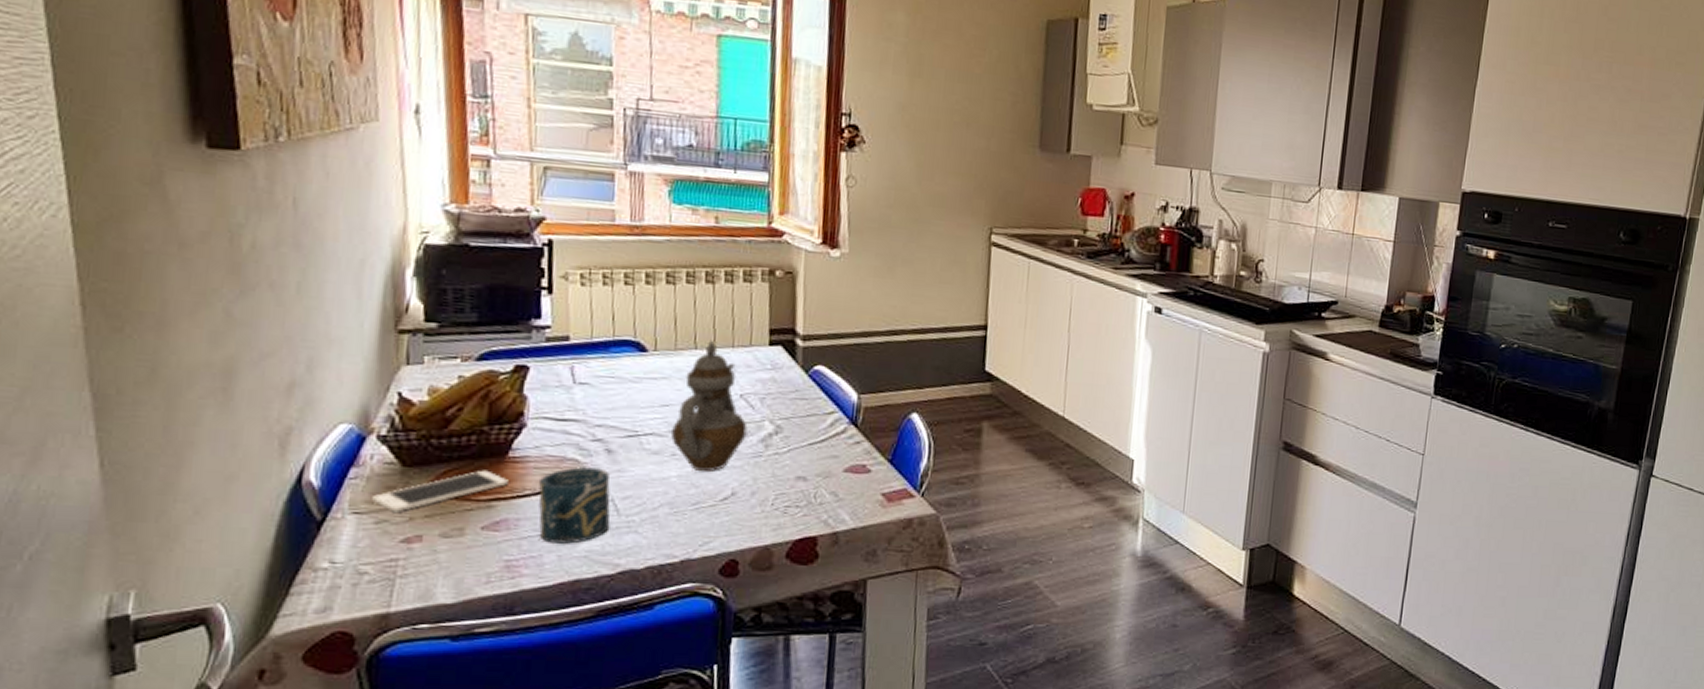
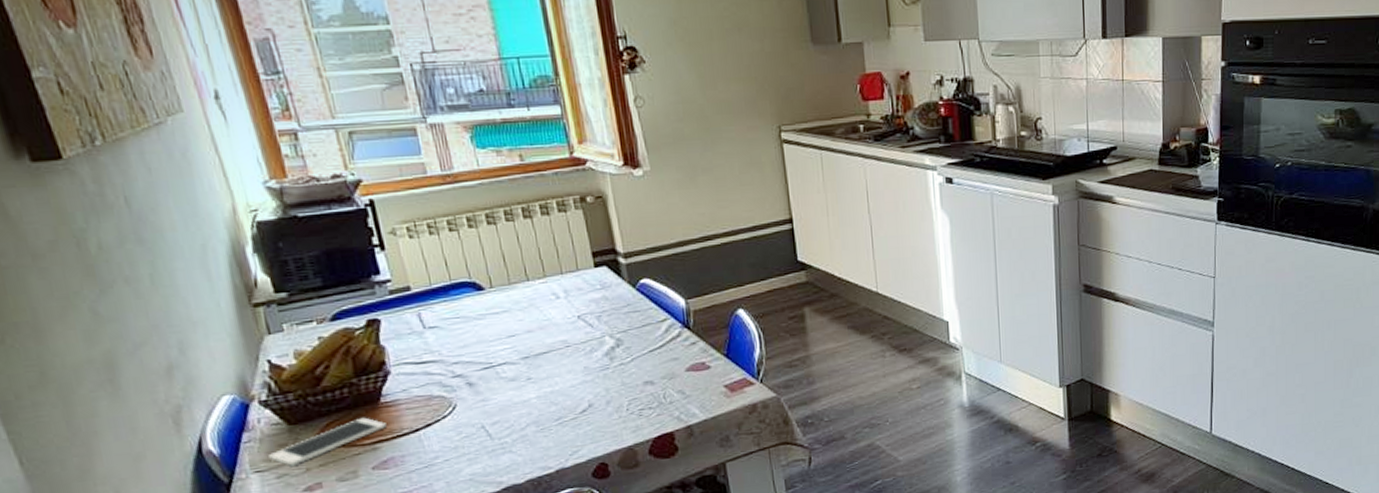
cup: present [538,467,611,544] -> none [414,400,487,473]
teapot: present [671,340,748,472] -> none [522,270,591,391]

